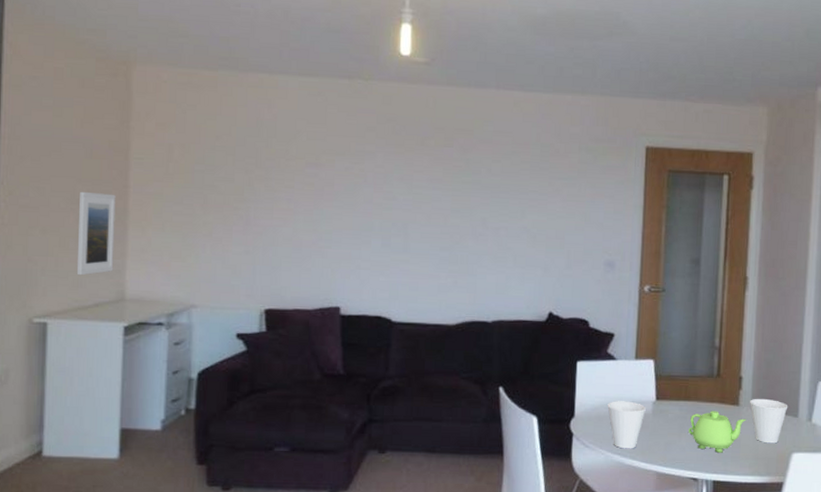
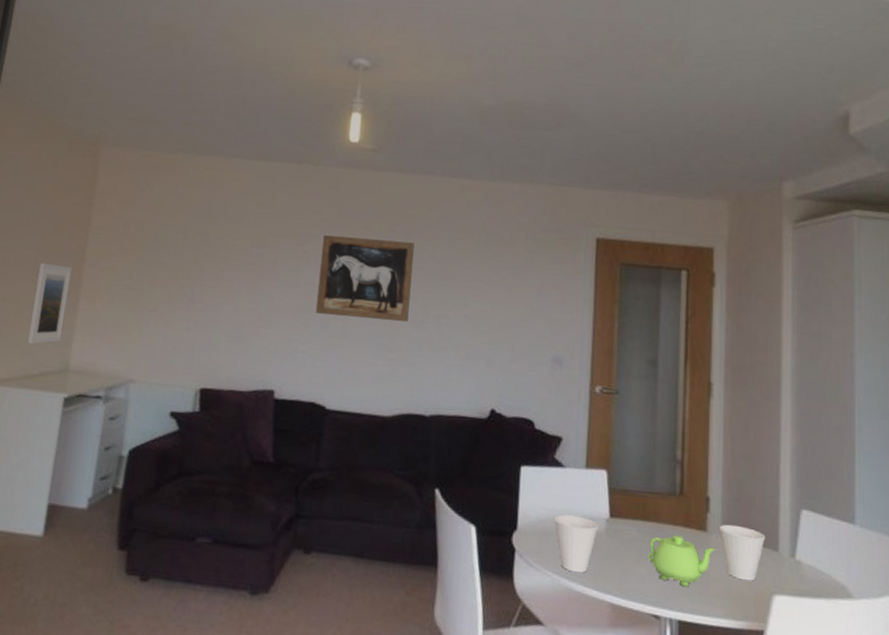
wall art: none [376,152,471,236] -> present [315,235,415,323]

